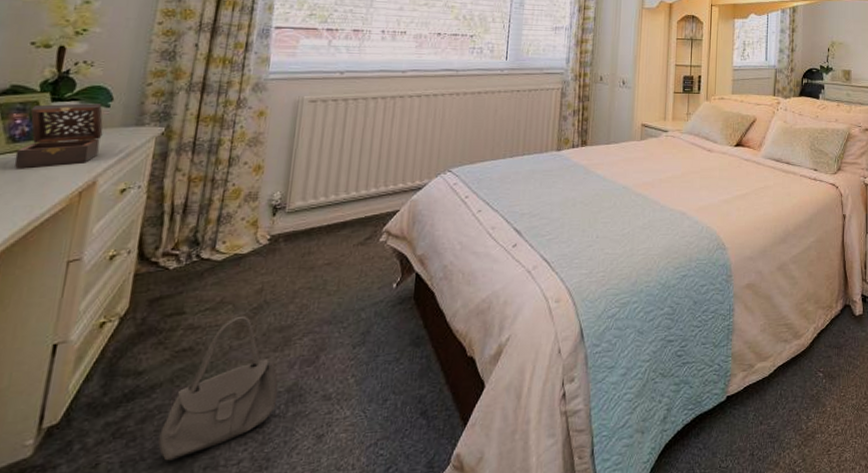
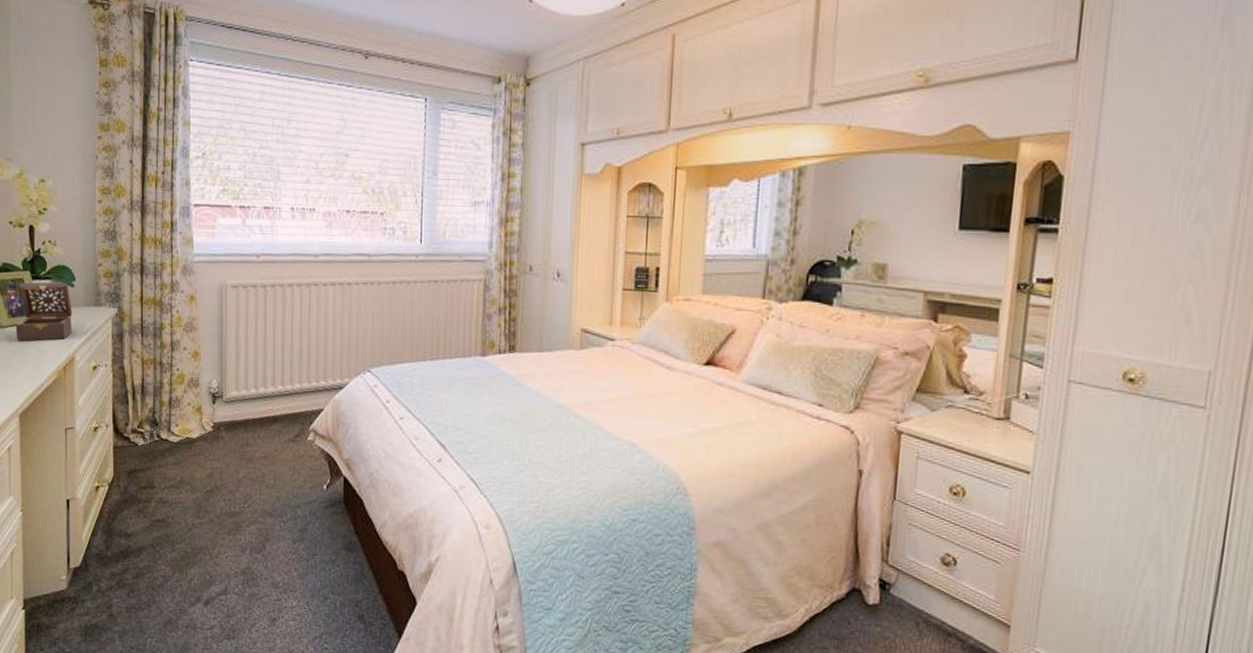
handbag: present [158,315,279,461] -> none [150,496,235,615]

